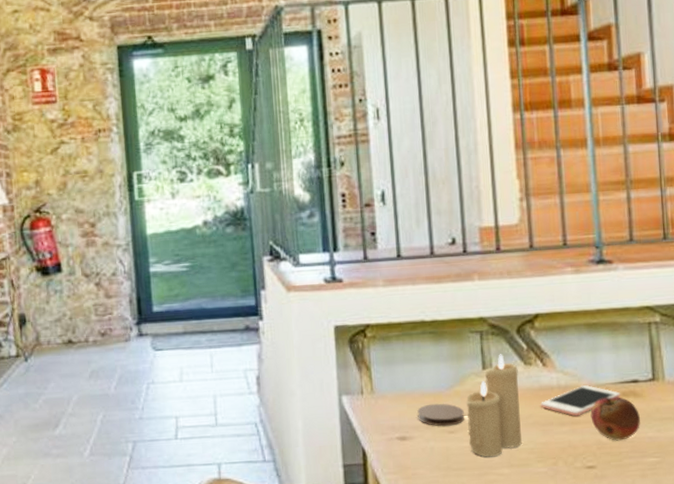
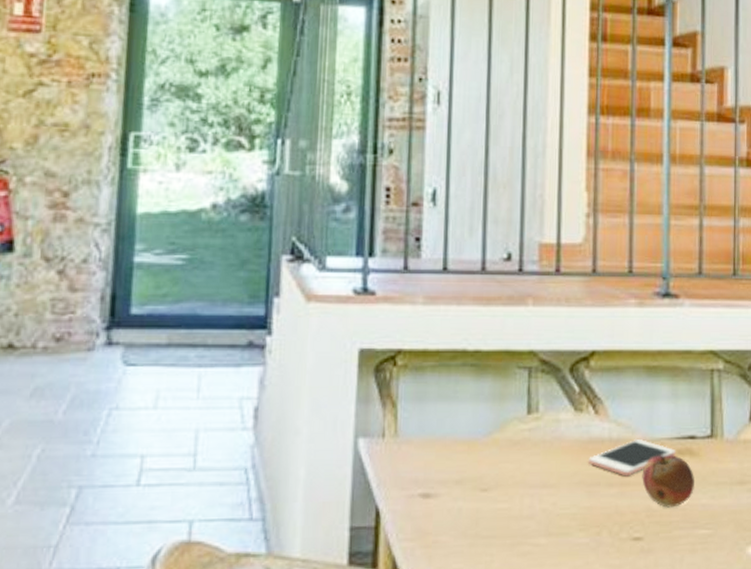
coaster: present [417,403,464,427] -> none [447,453,501,482]
candle: present [466,354,522,457] -> none [503,396,567,523]

